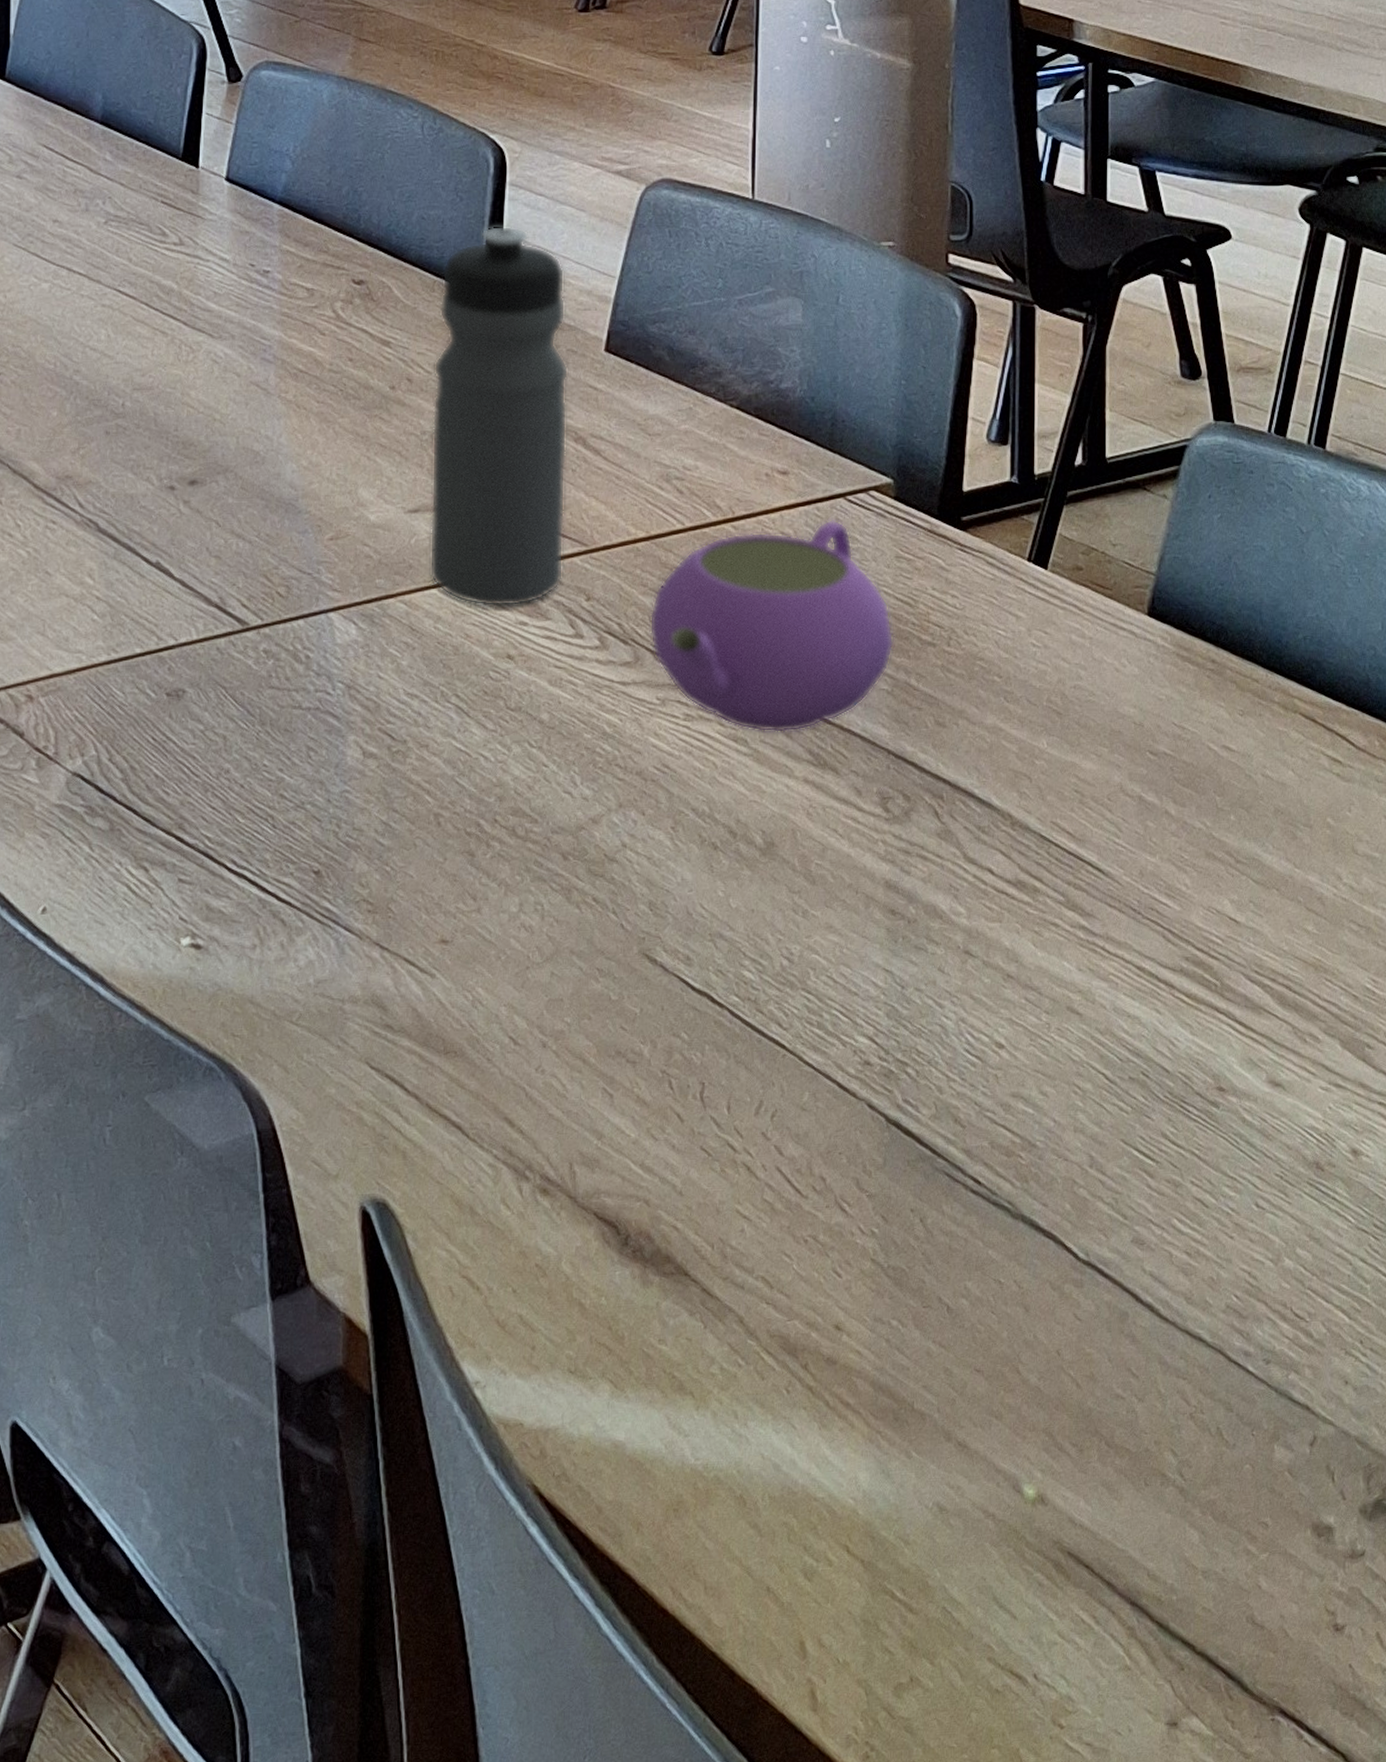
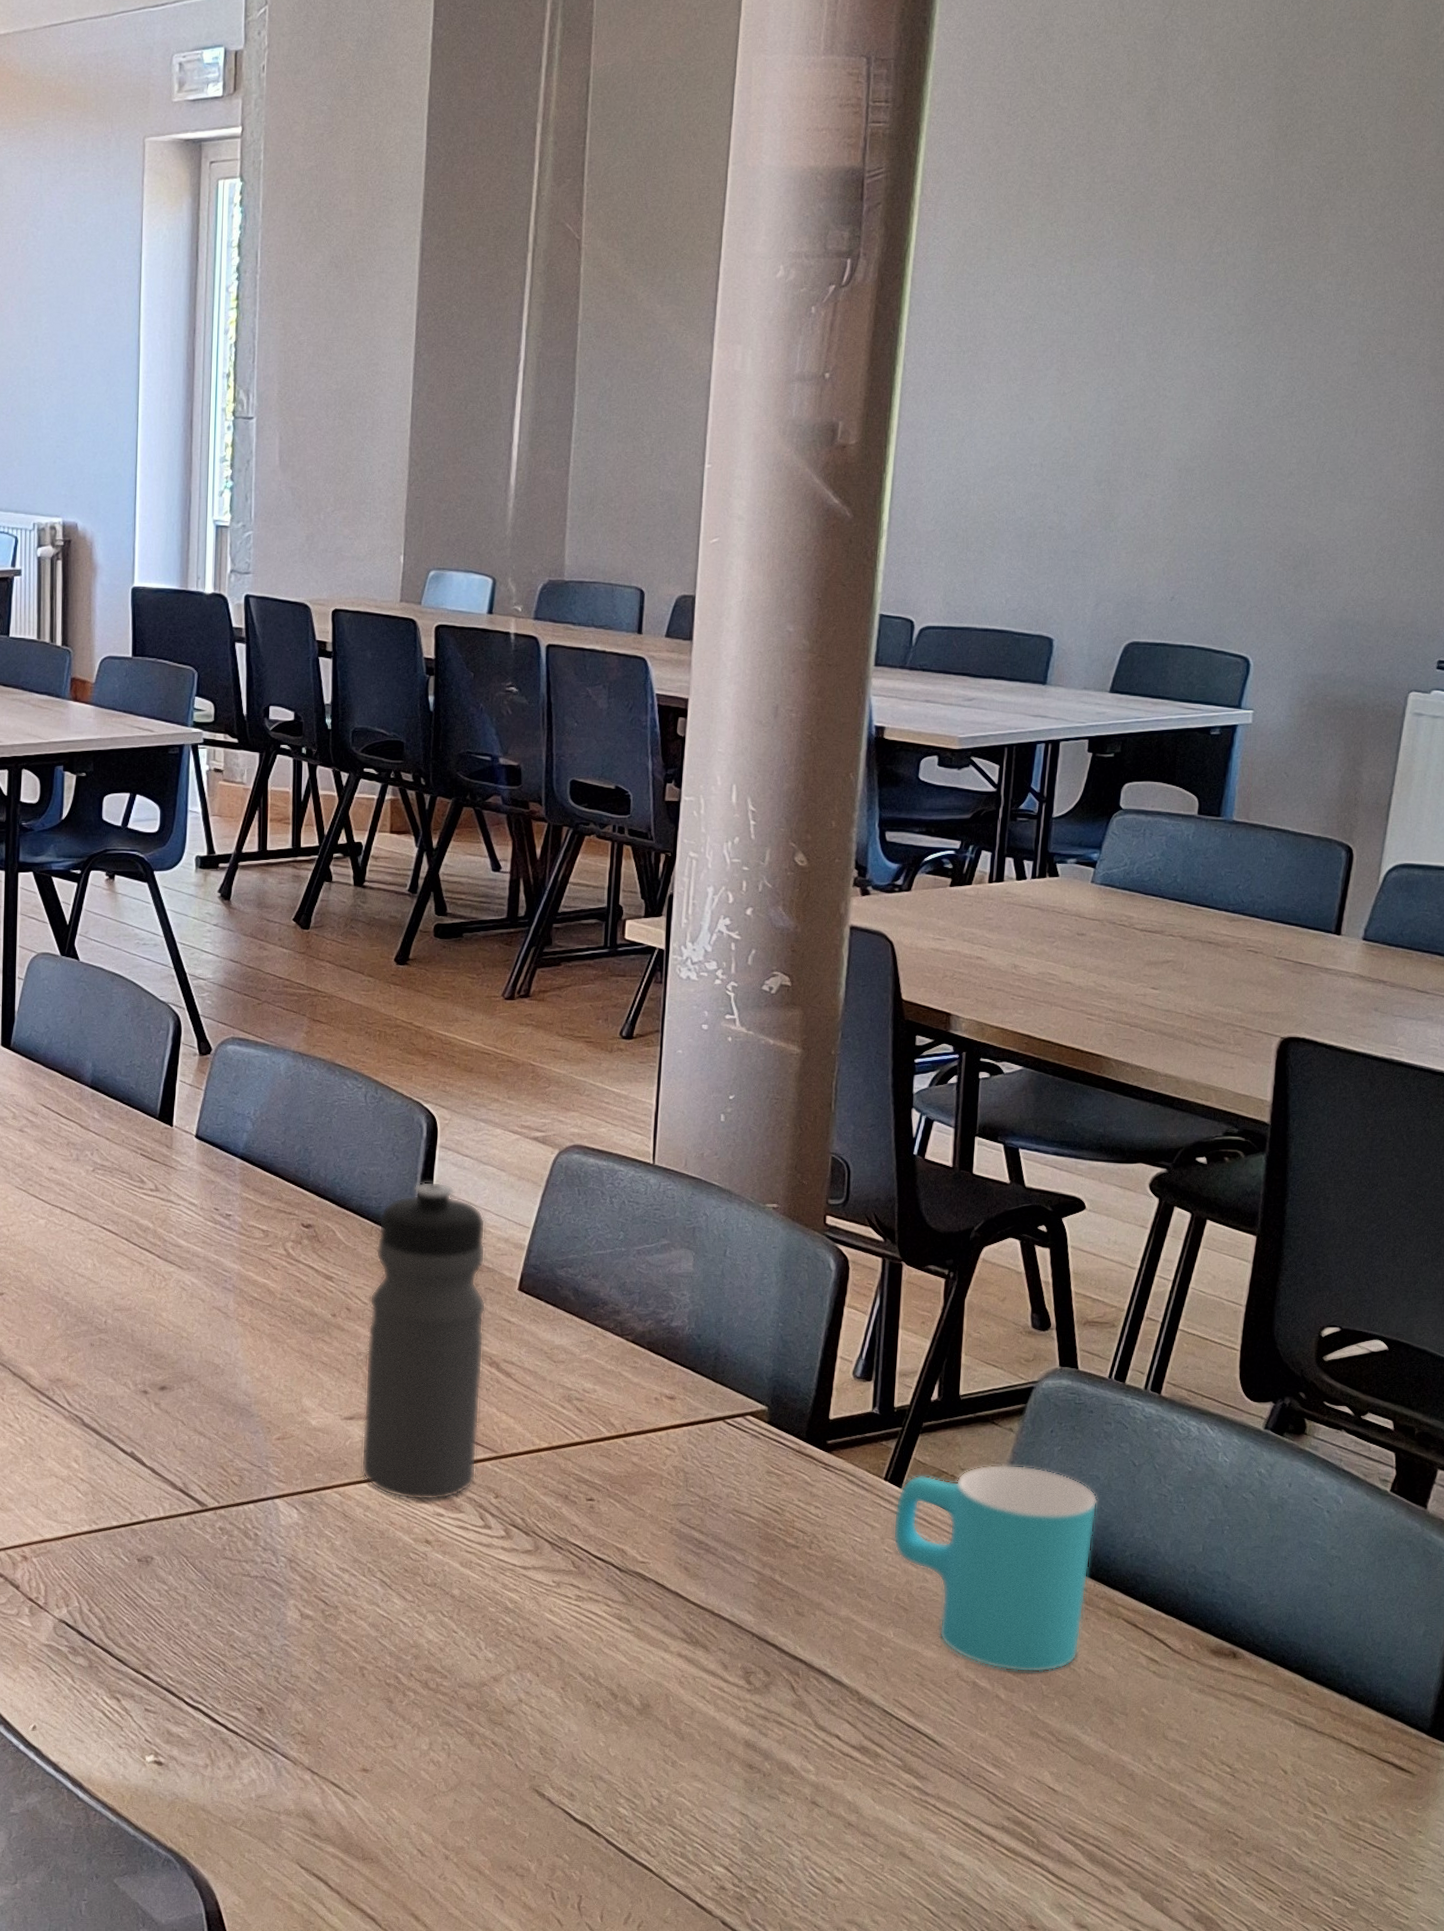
teapot: present [649,519,894,733] -> none [548,1438,762,1615]
cup: none [1040,537,1264,782] -> present [892,1464,1098,1673]

